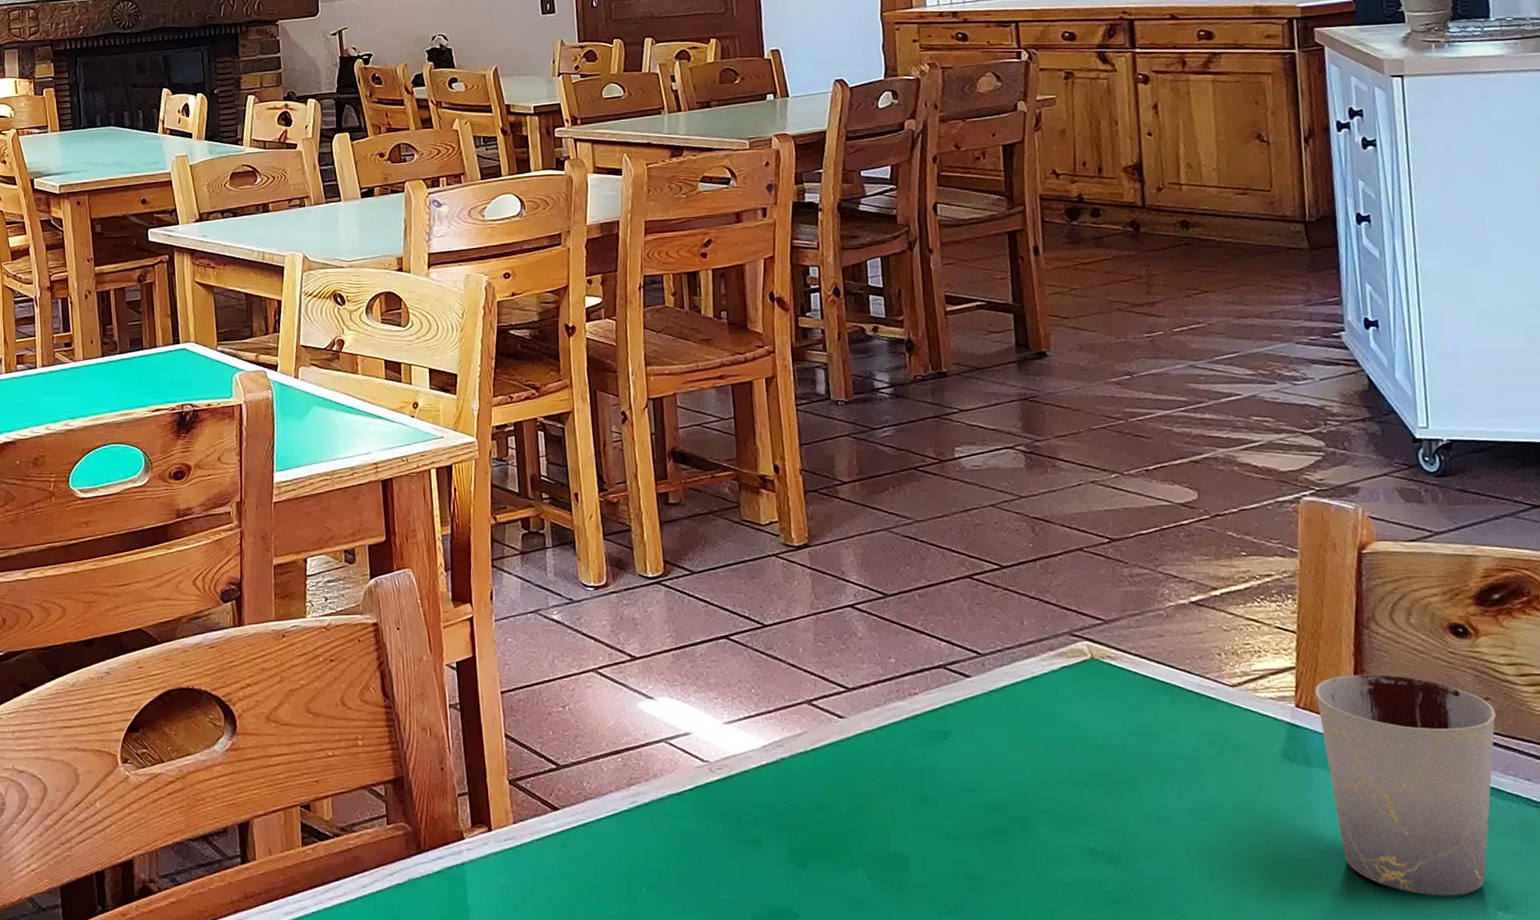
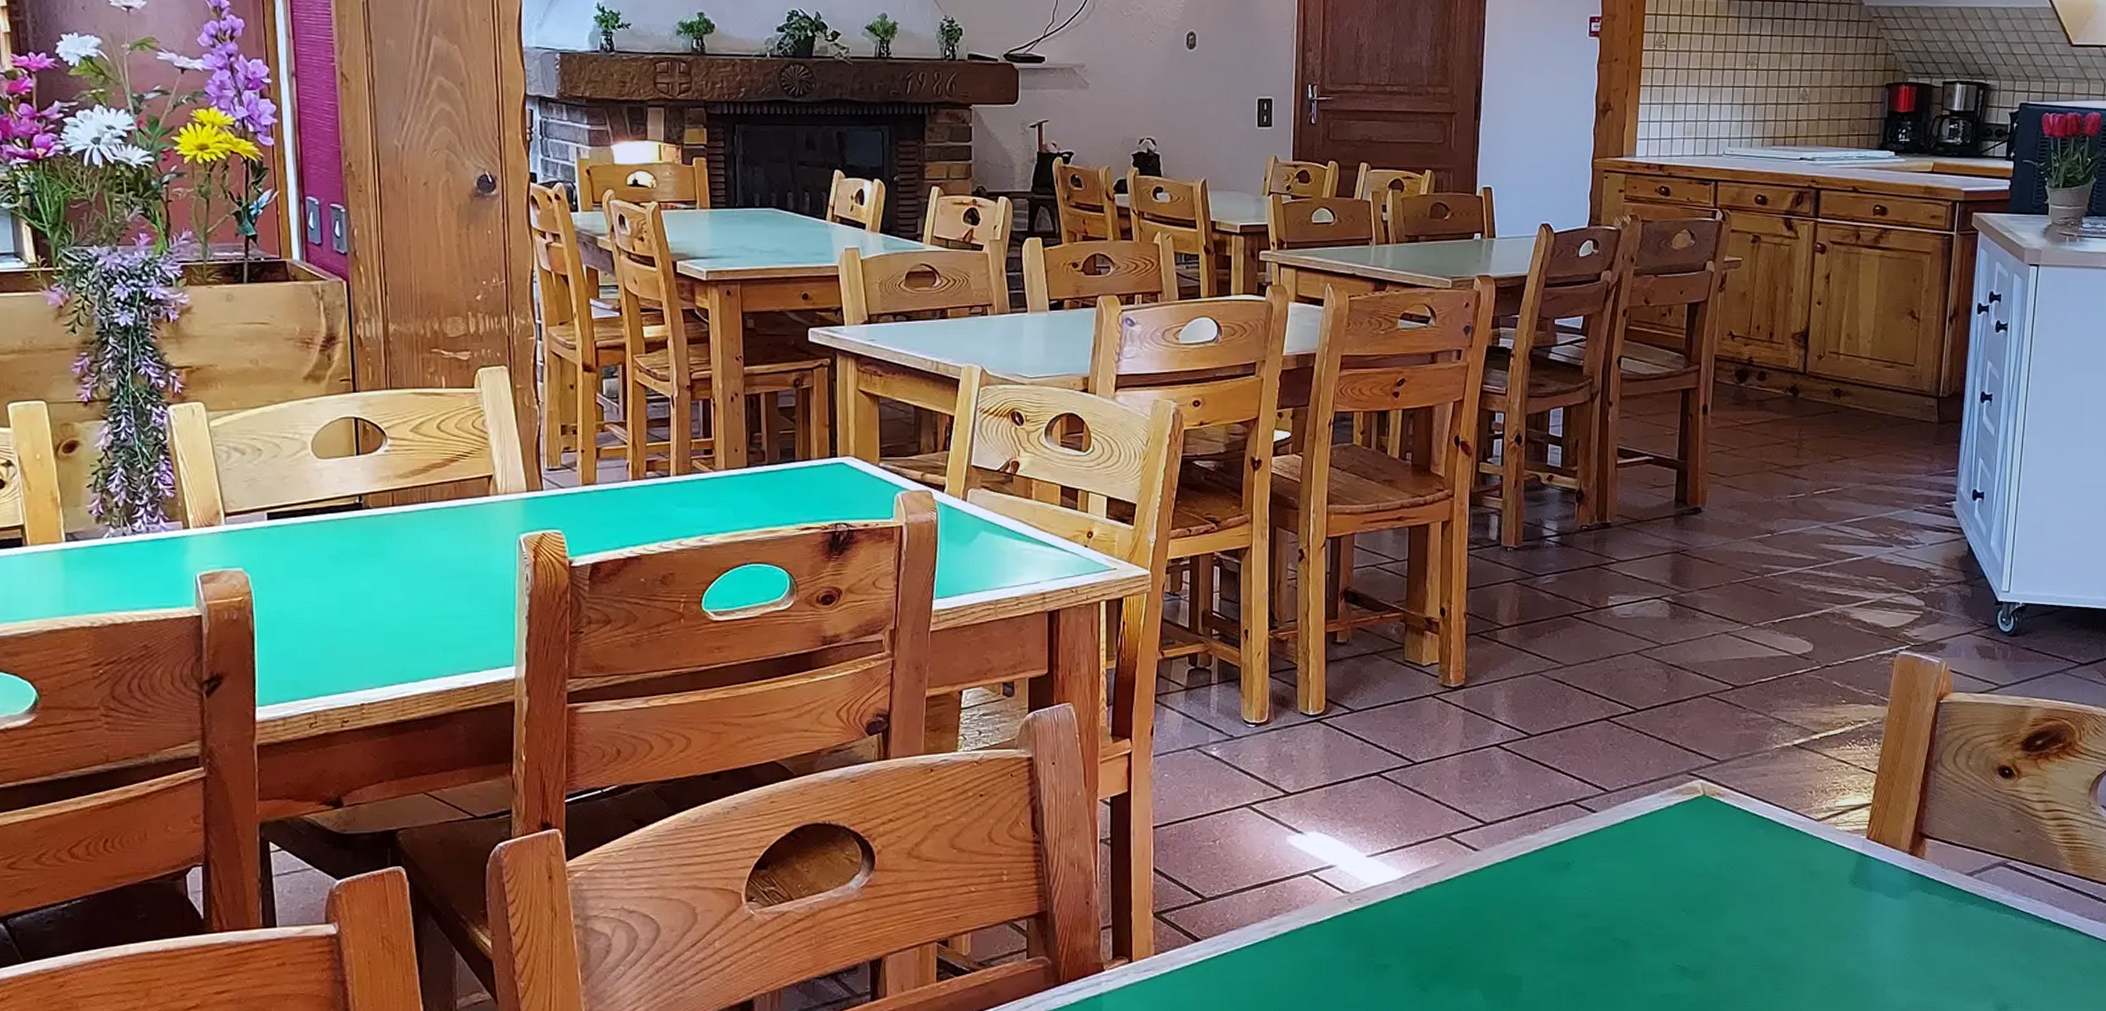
cup: present [1314,674,1496,897] -> none [1884,810,2022,1000]

